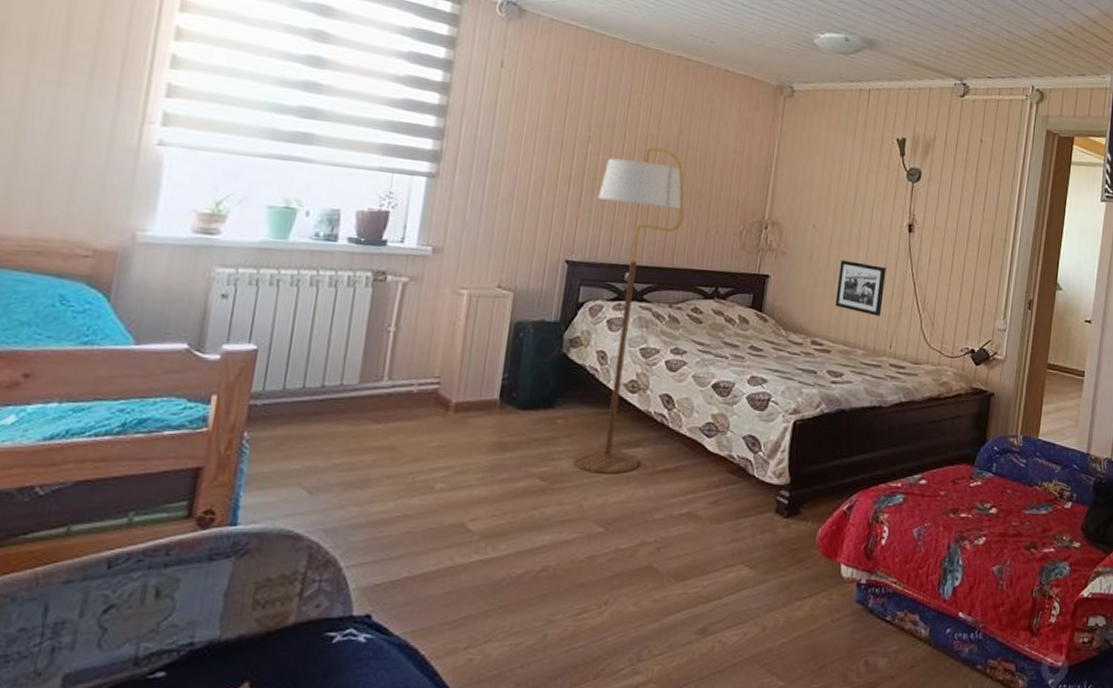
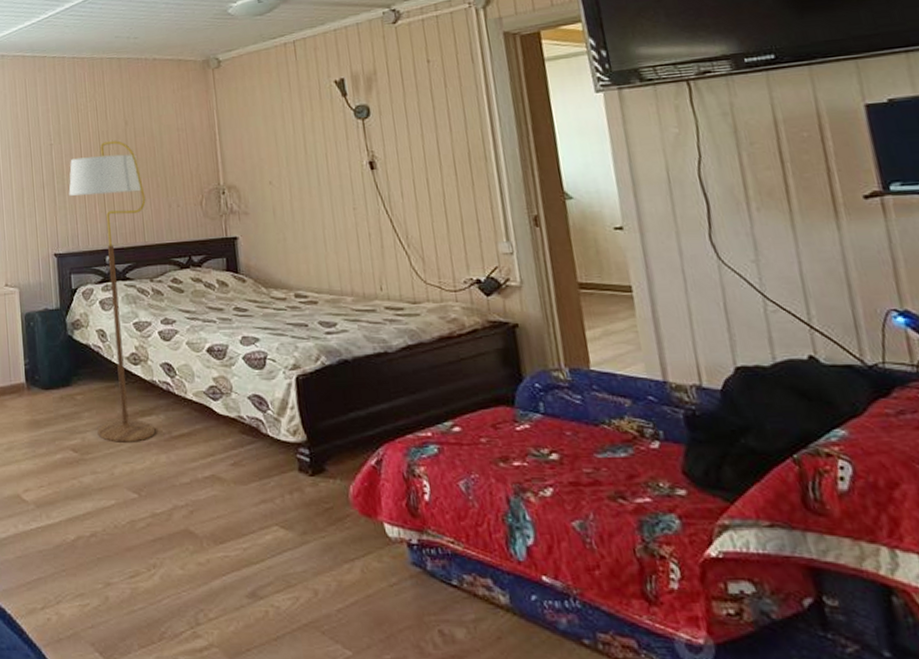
picture frame: present [834,260,887,316] -> none [305,209,362,260]

